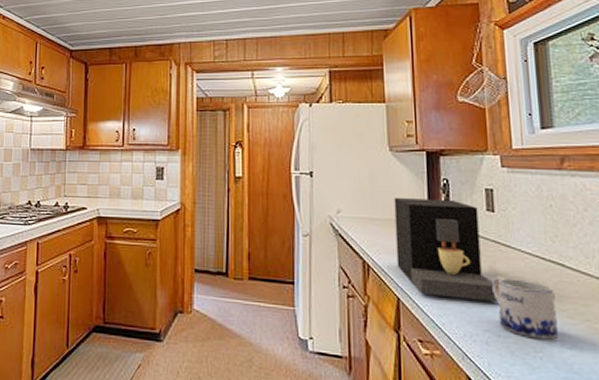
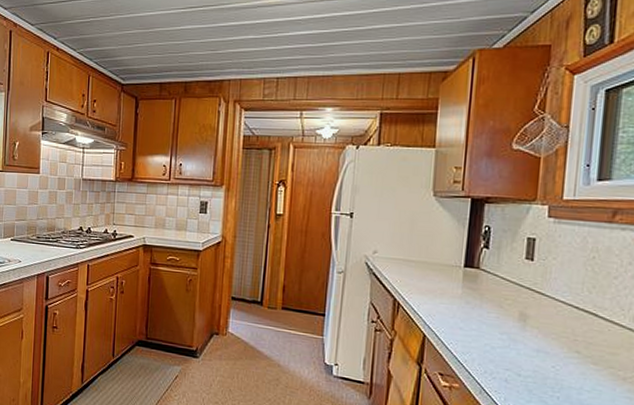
coffee maker: present [394,197,498,302] -> none [427,241,524,344]
mug: present [492,276,558,340] -> none [519,321,583,382]

